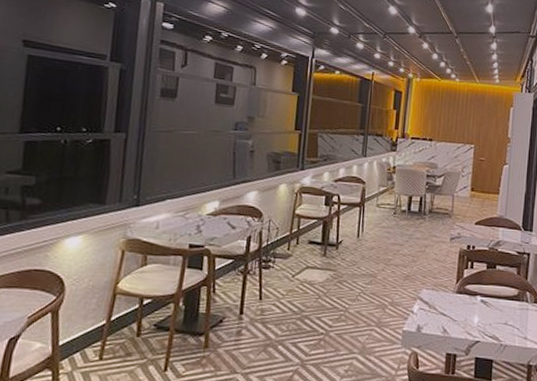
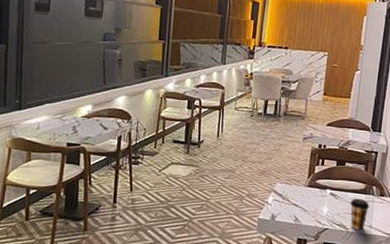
coffee cup: none [502,306,524,343] -> present [349,198,370,231]

